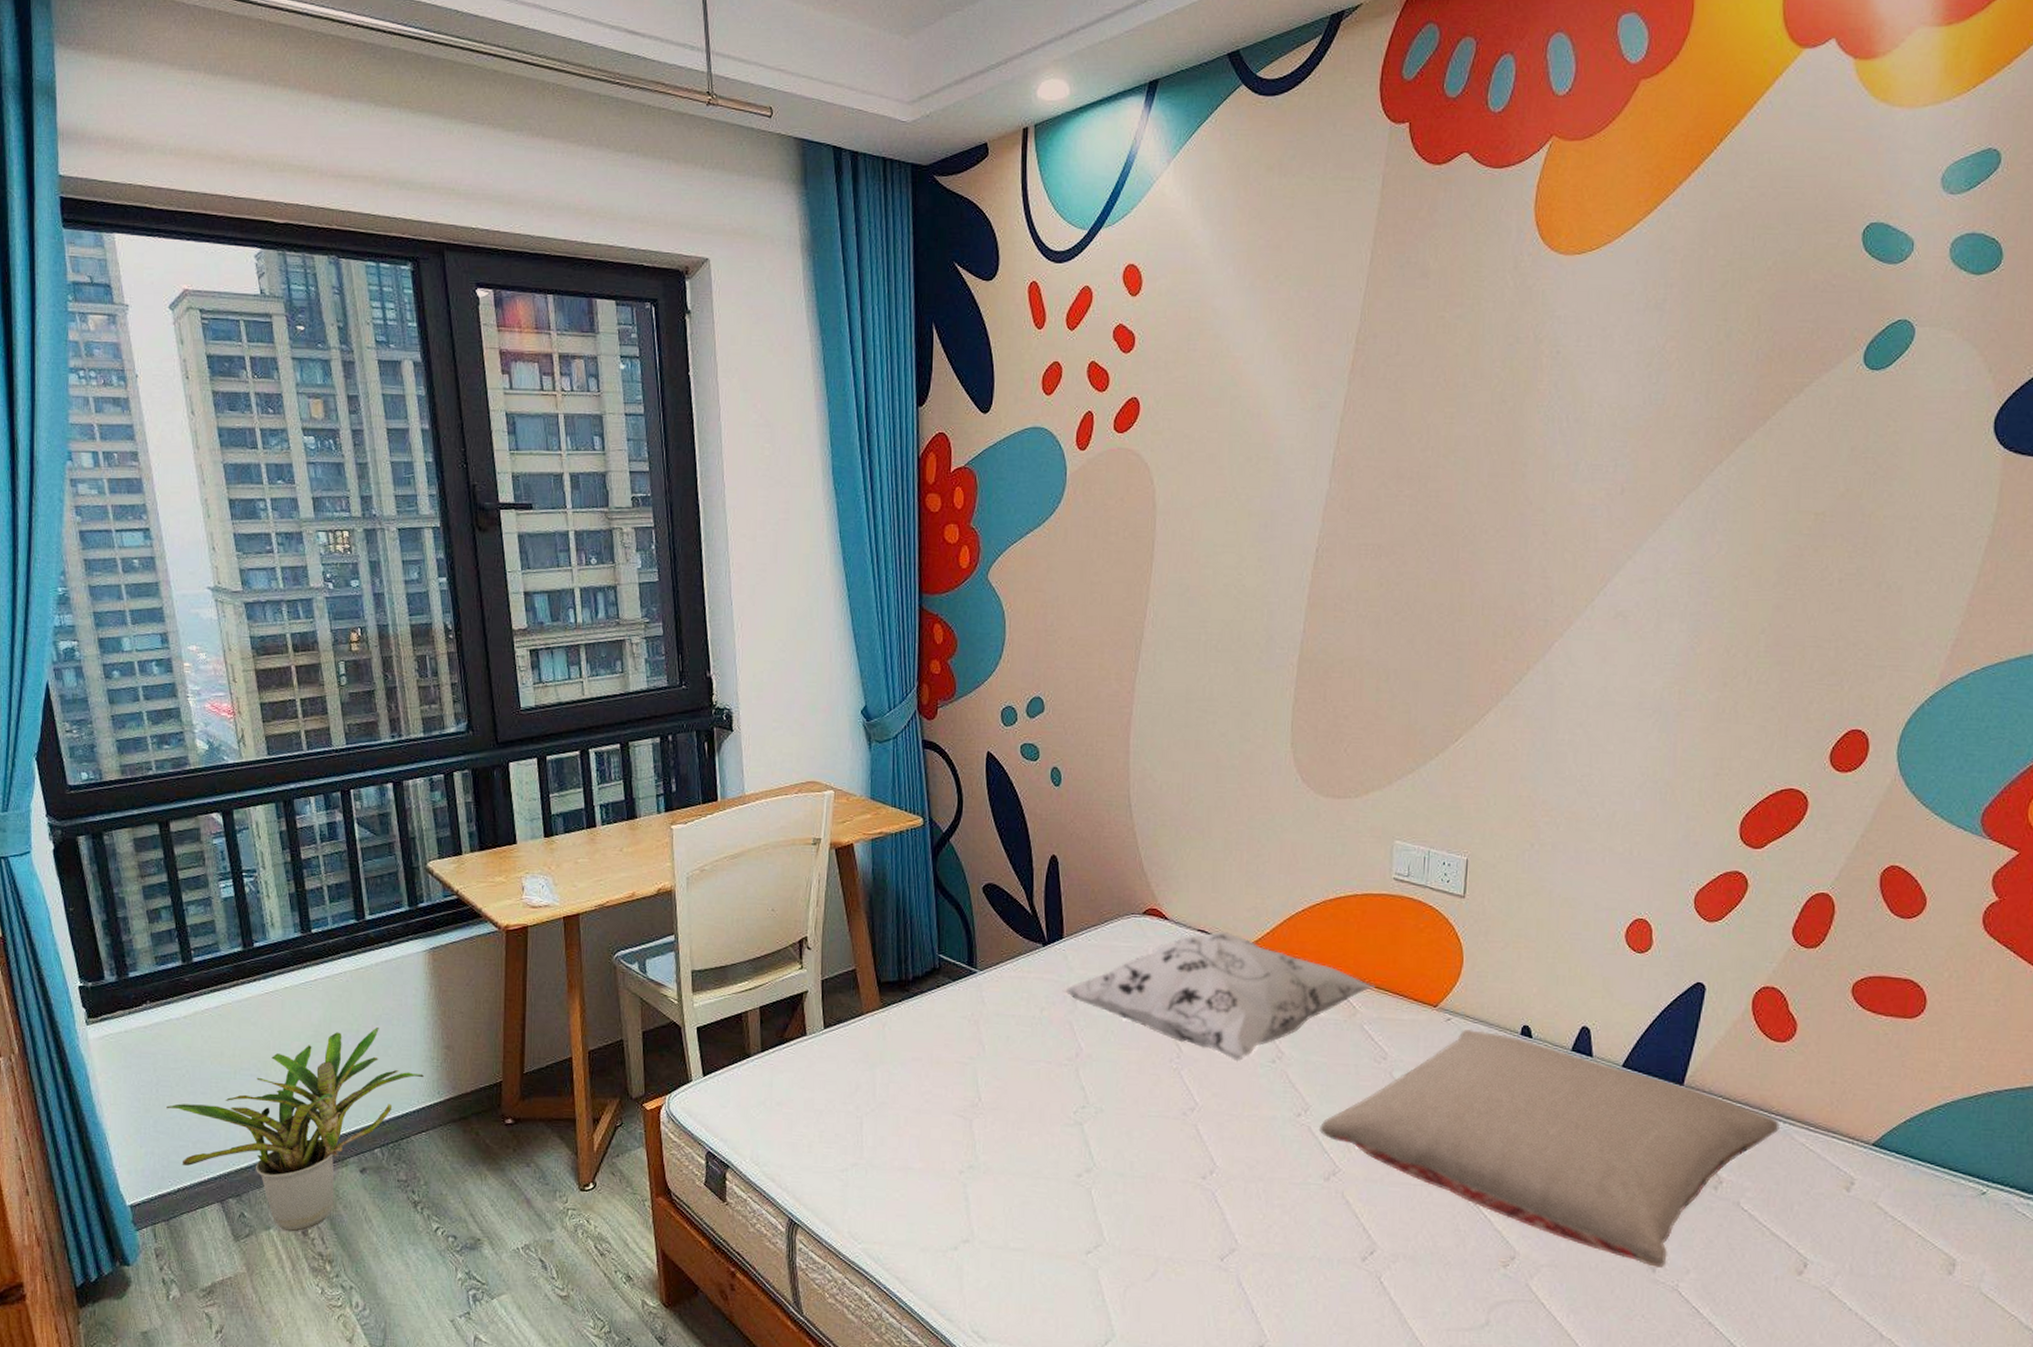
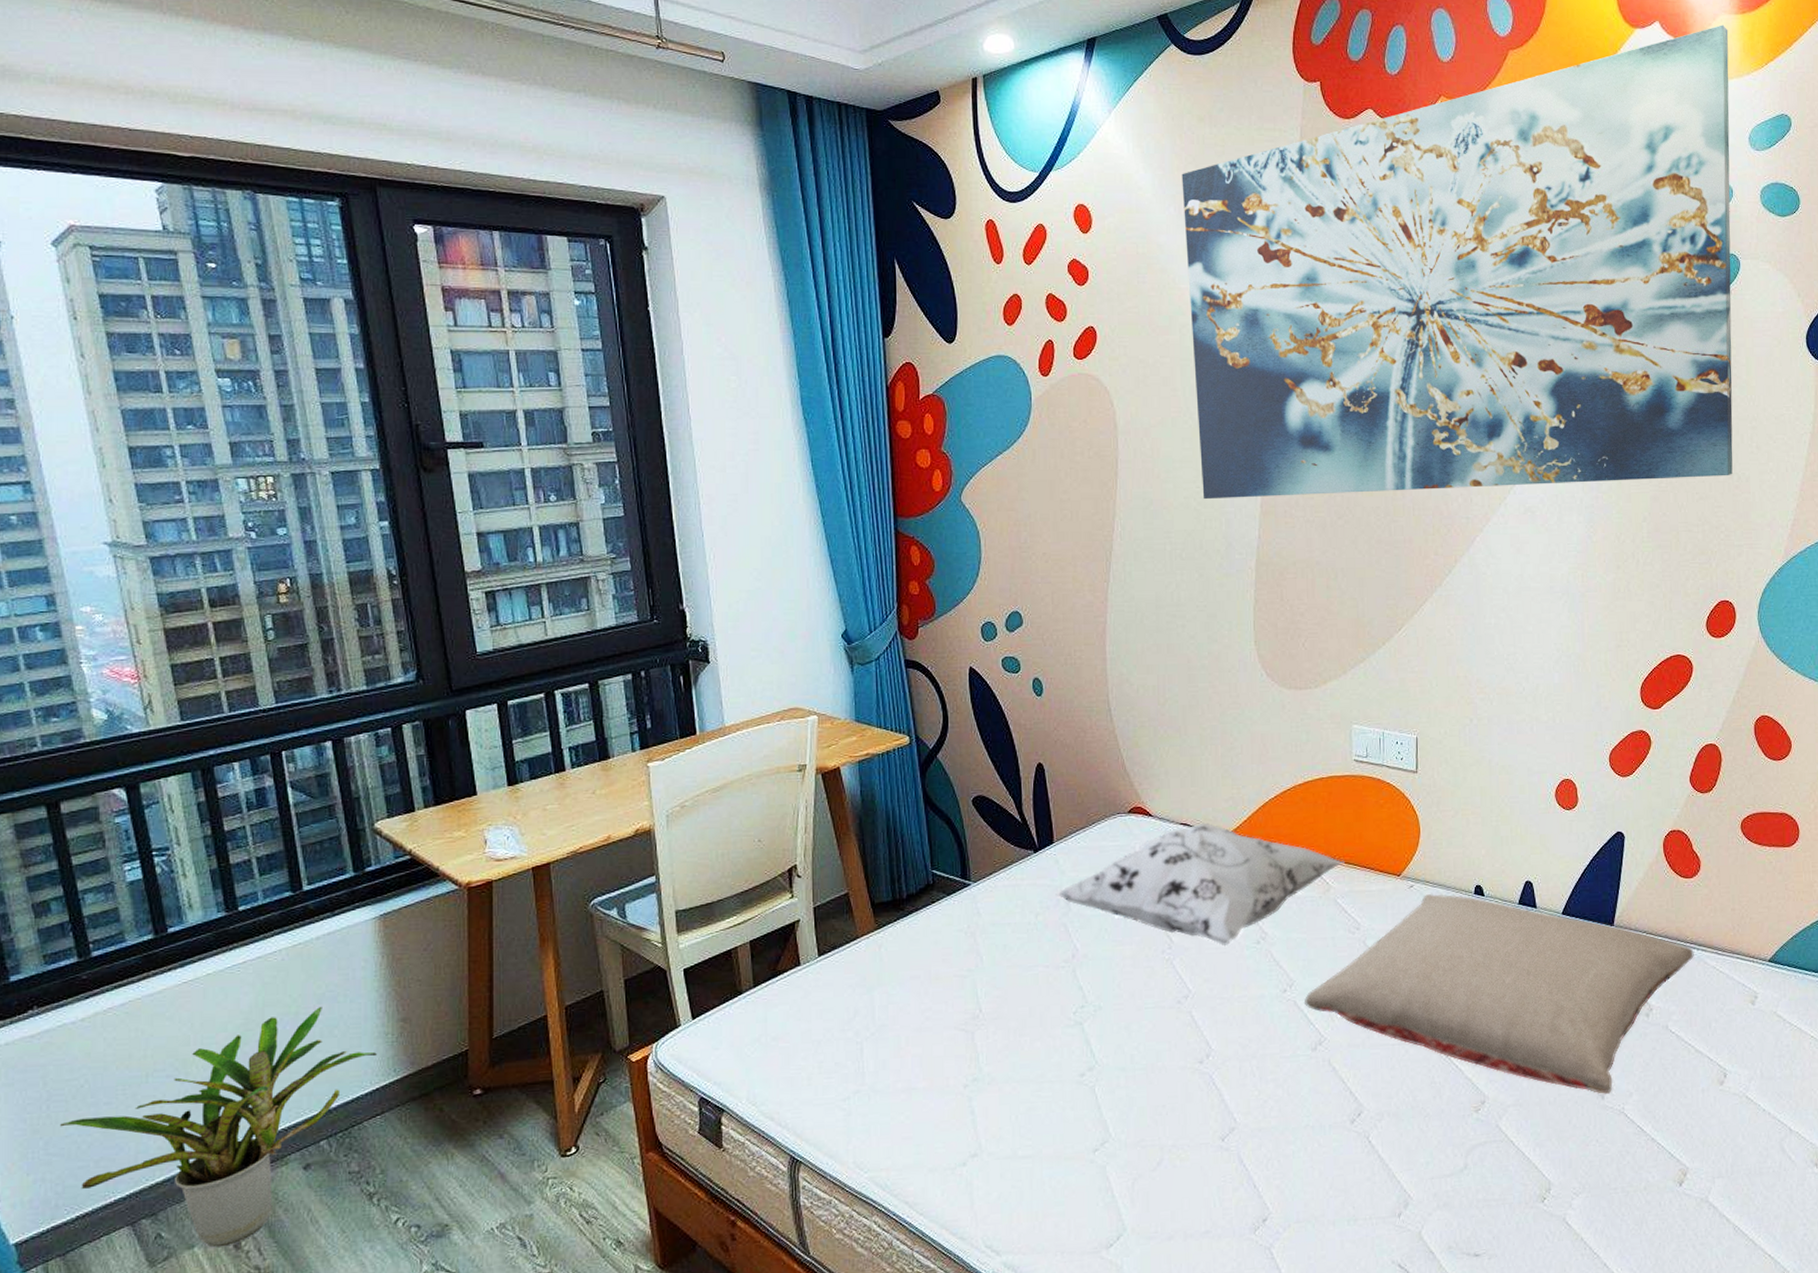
wall art: none [1243,40,1927,588] -> present [1181,25,1733,500]

